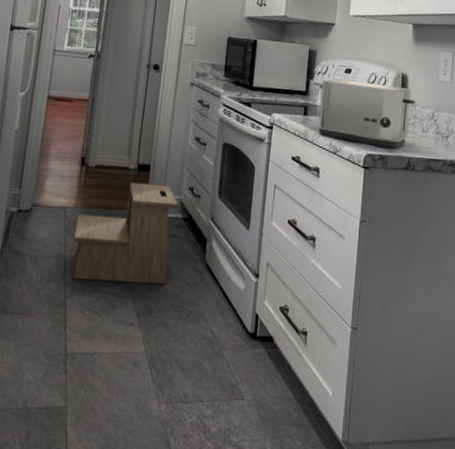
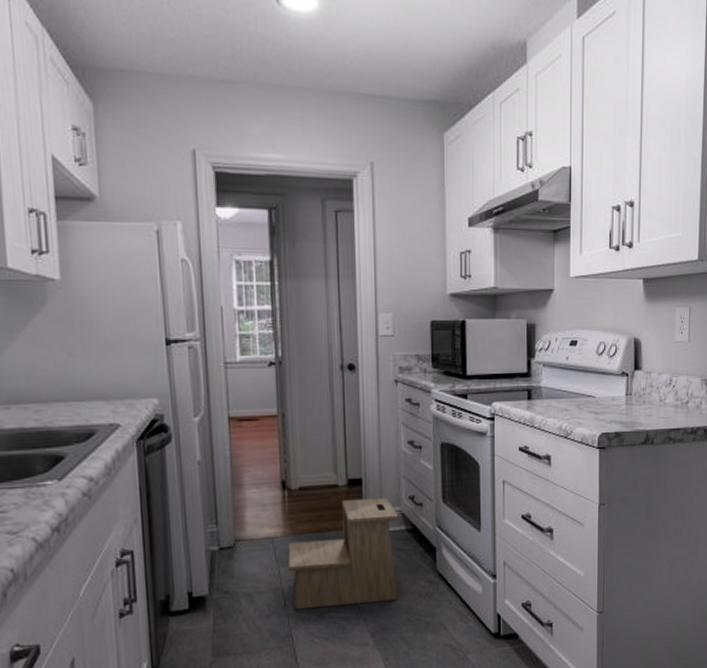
toaster: present [318,78,415,148] -> none [545,353,651,424]

